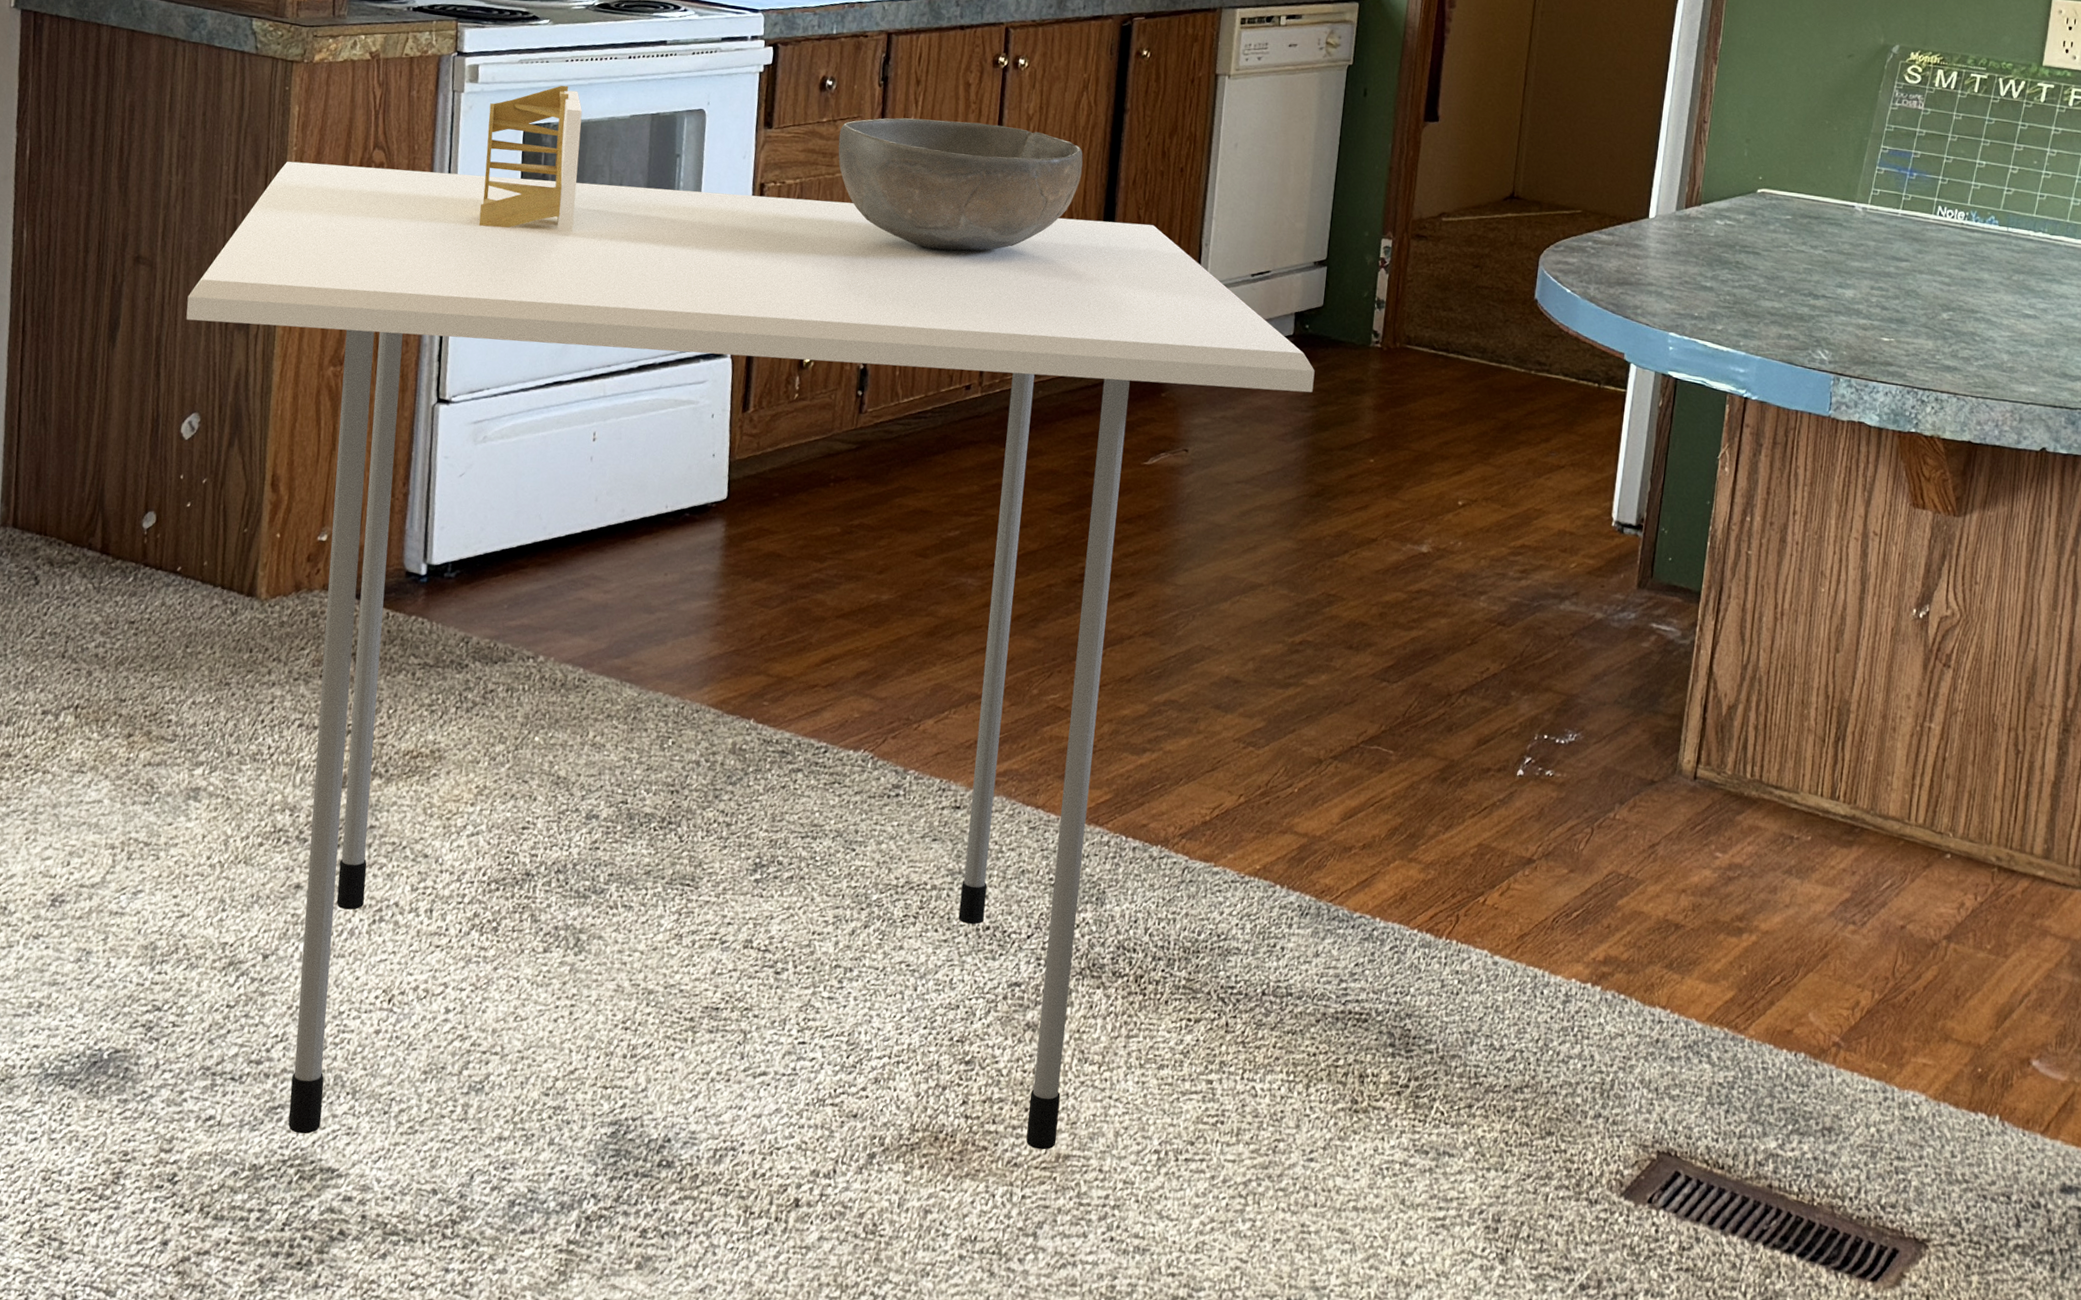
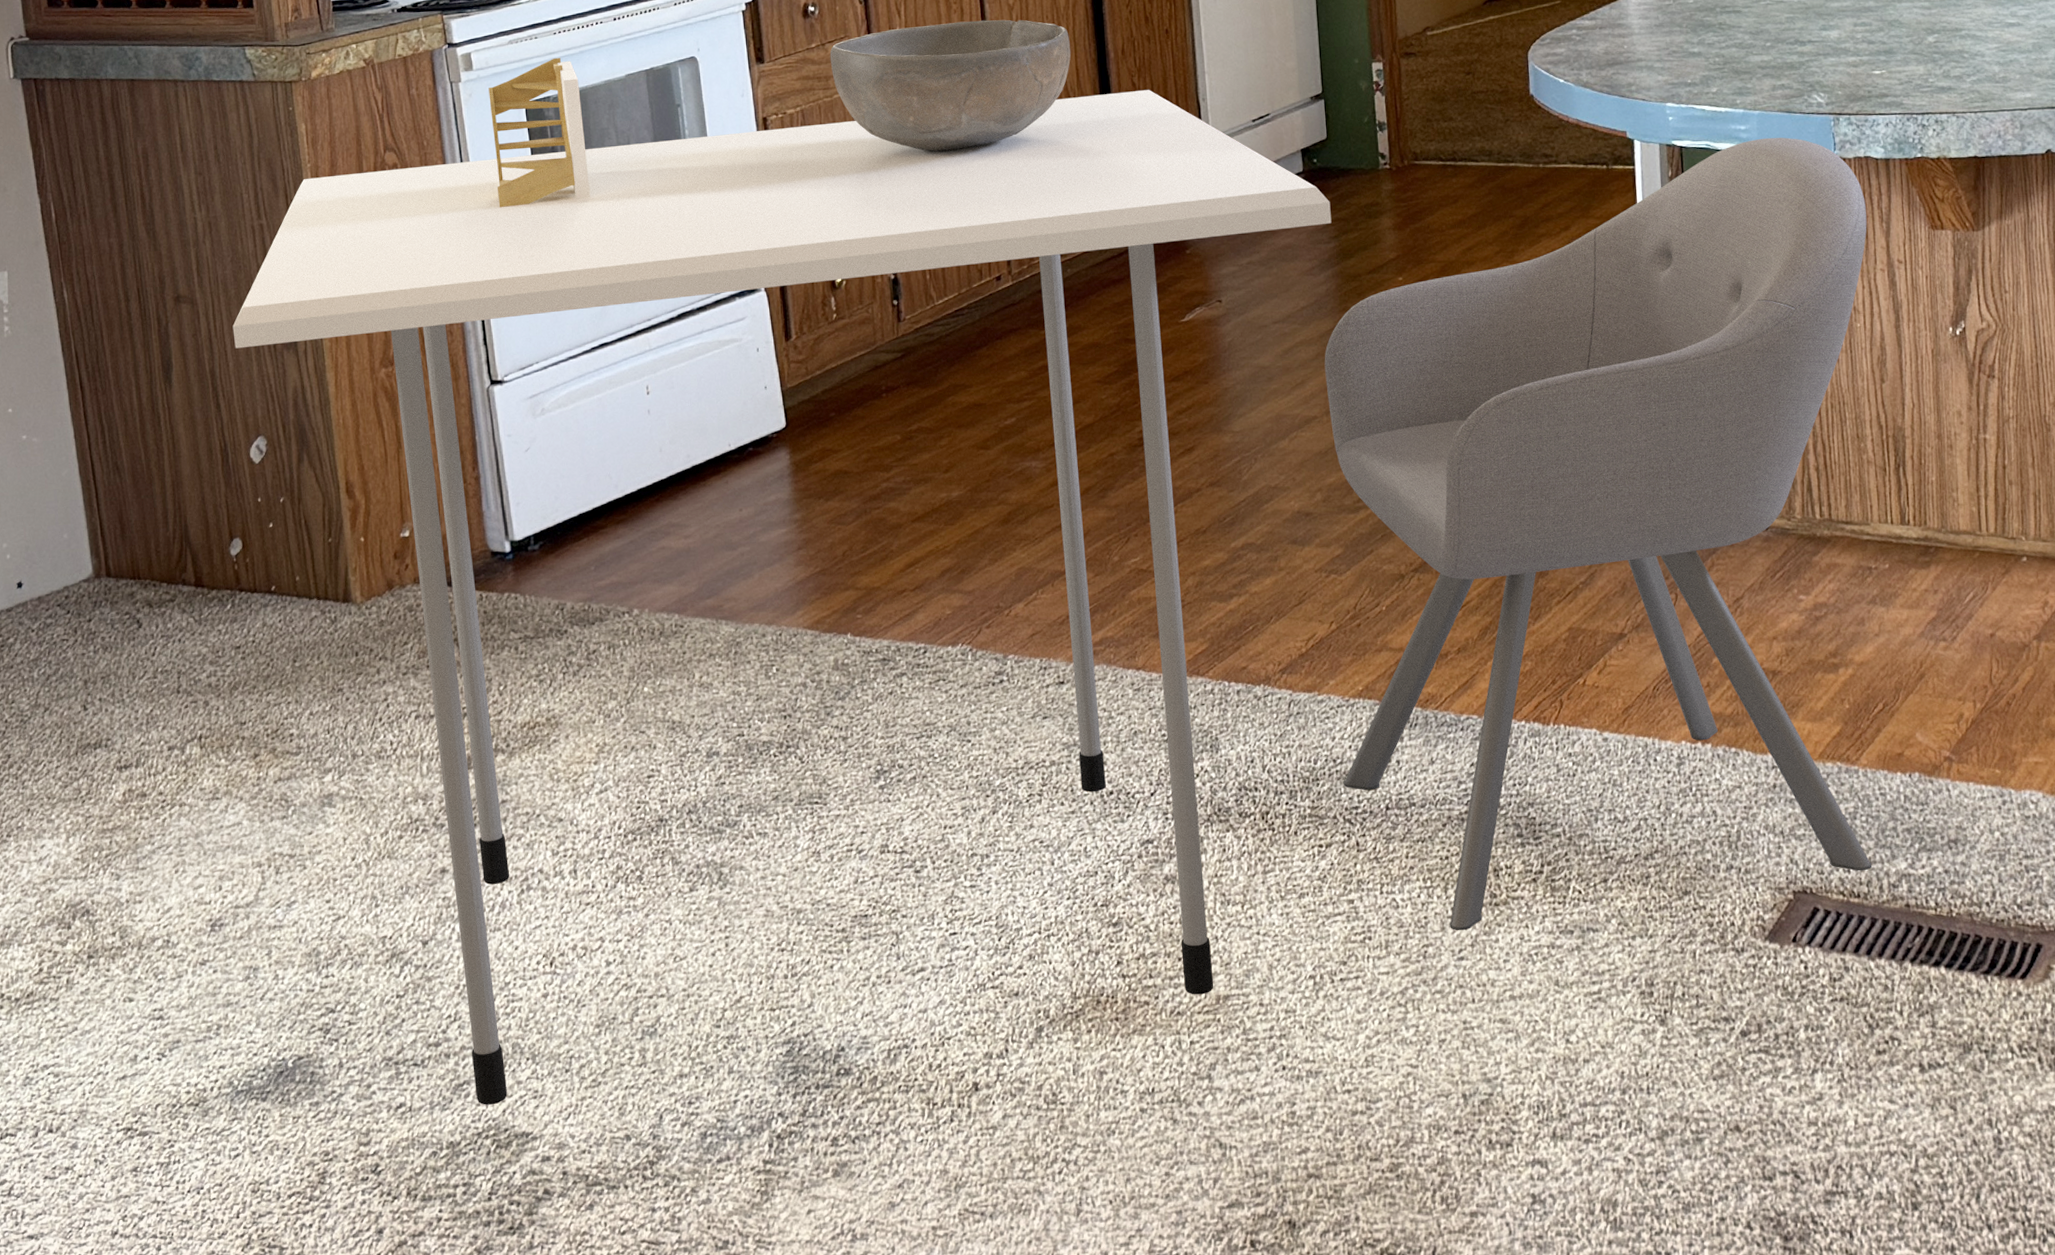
chair: none [1223,384,1852,1143] -> present [1324,137,1872,931]

